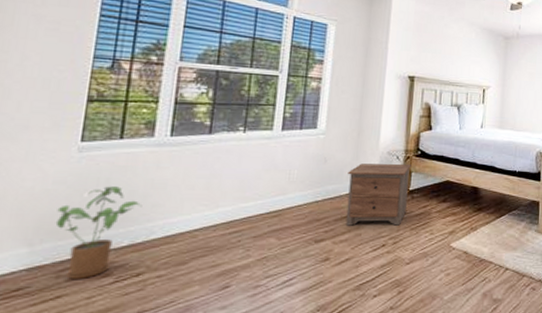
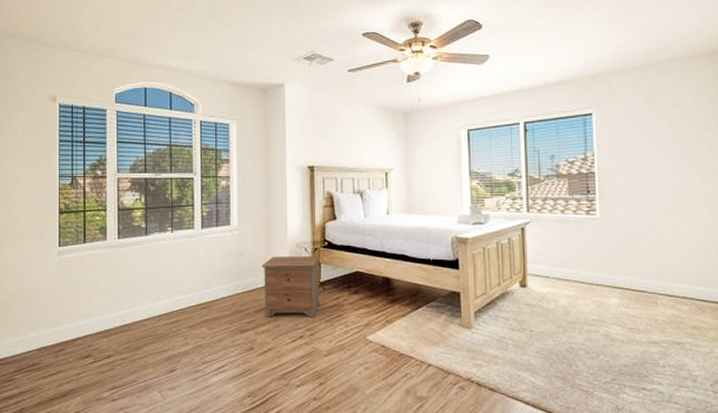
house plant: present [55,186,143,279] -> none [50,283,105,358]

